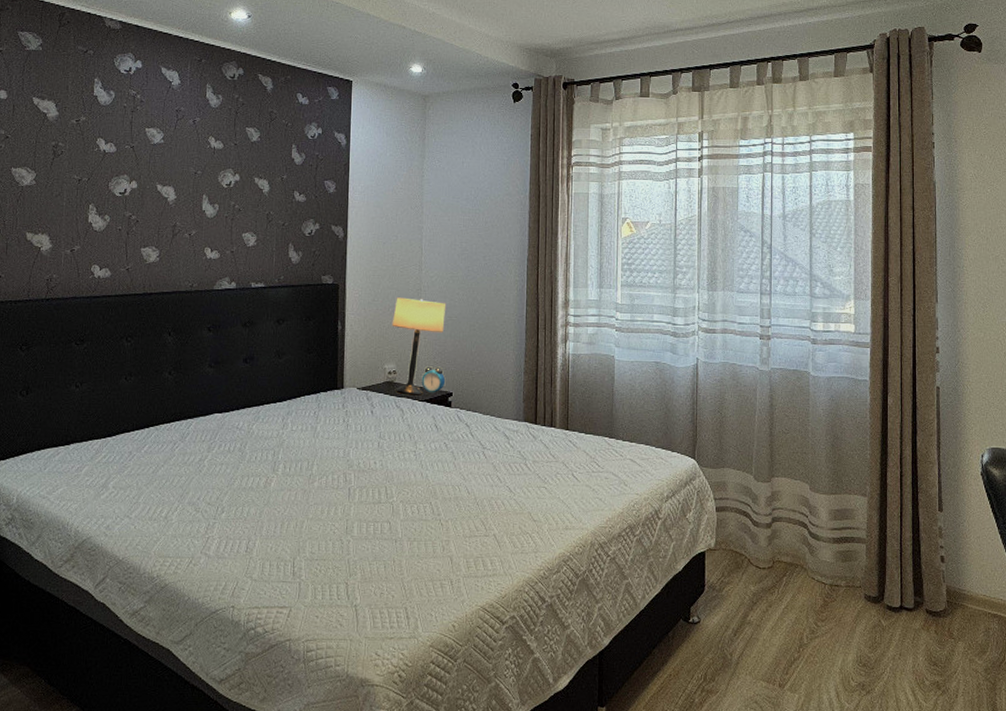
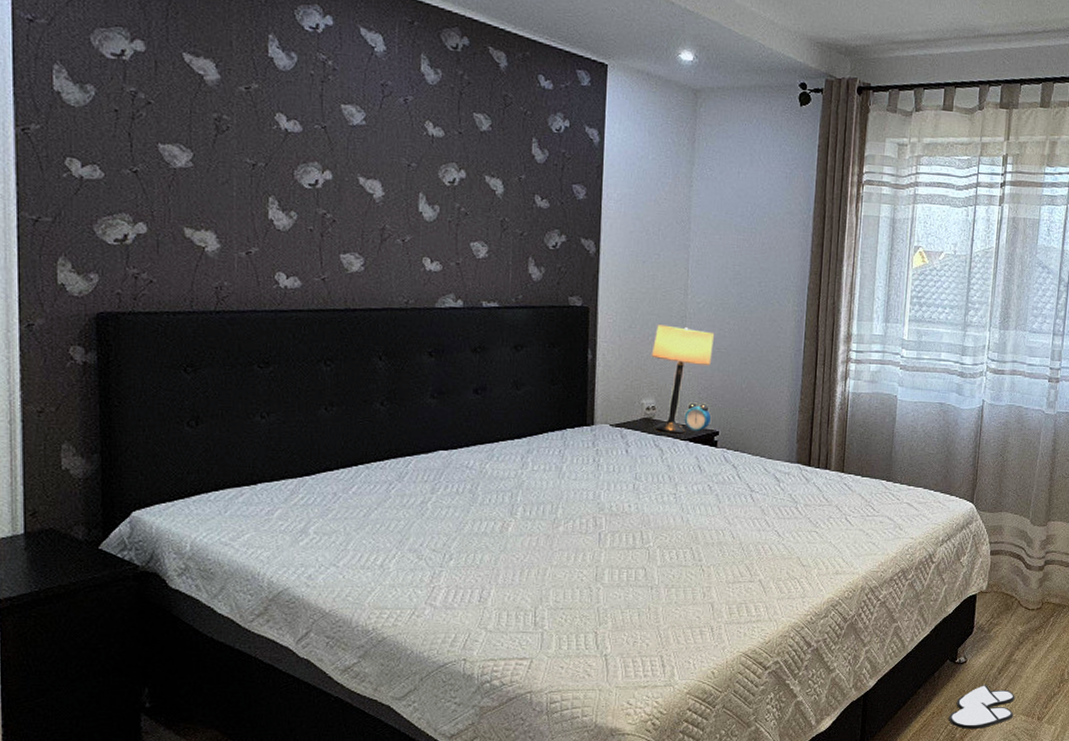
slippers: none [686,647,753,694] -> present [949,685,1015,729]

